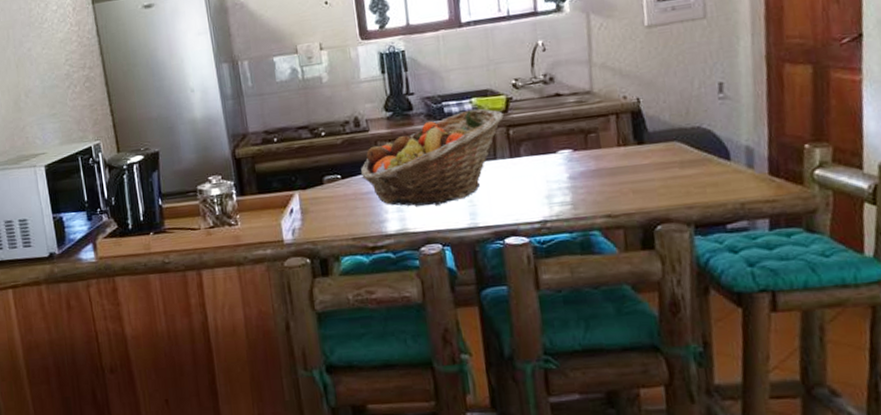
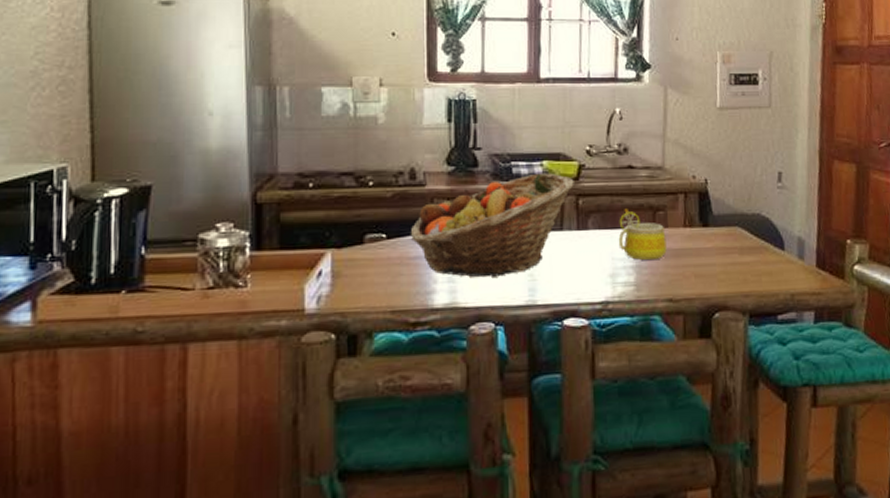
mug: none [550,134,602,181] -> present [618,209,667,261]

